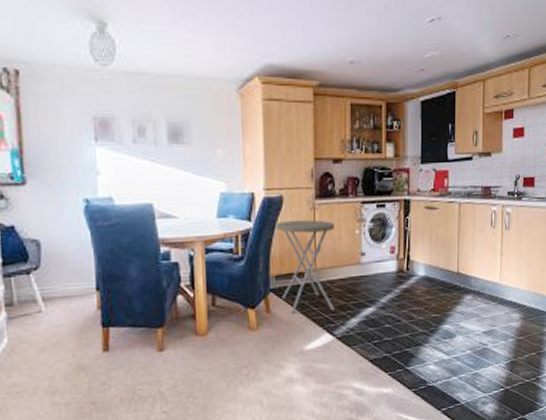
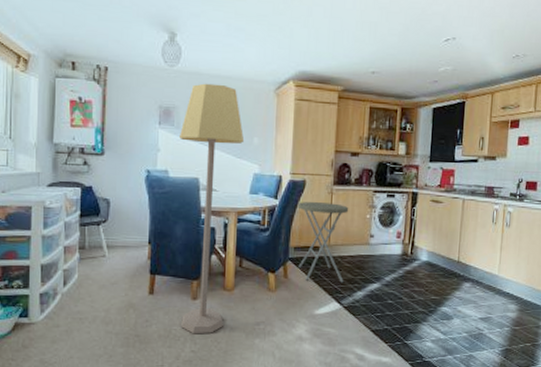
lamp: none [123,85,206,391] -> present [180,83,245,333]

